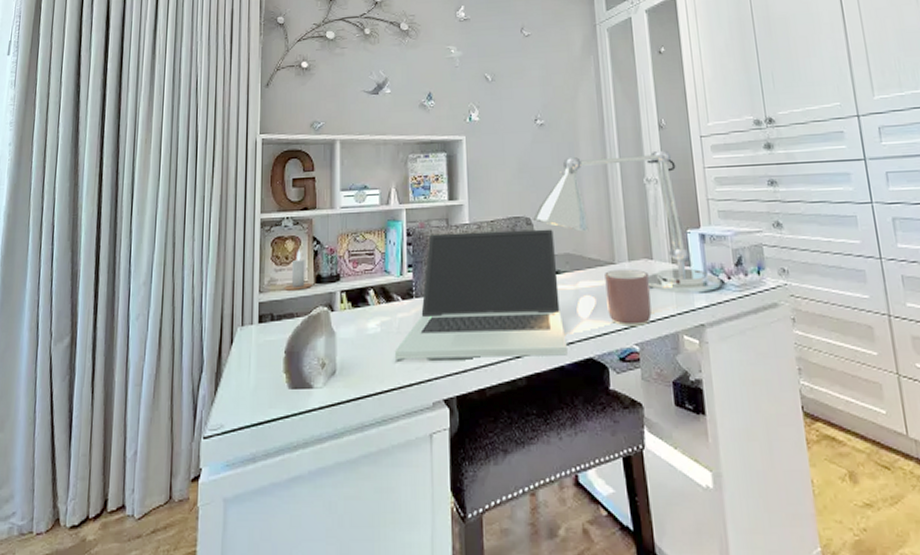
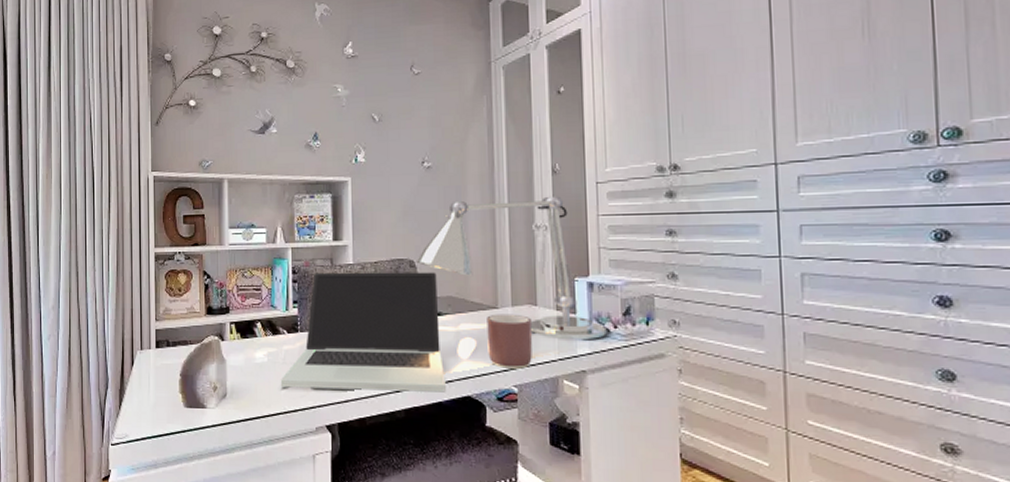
candle: present [284,250,312,291] -> none [178,283,203,320]

